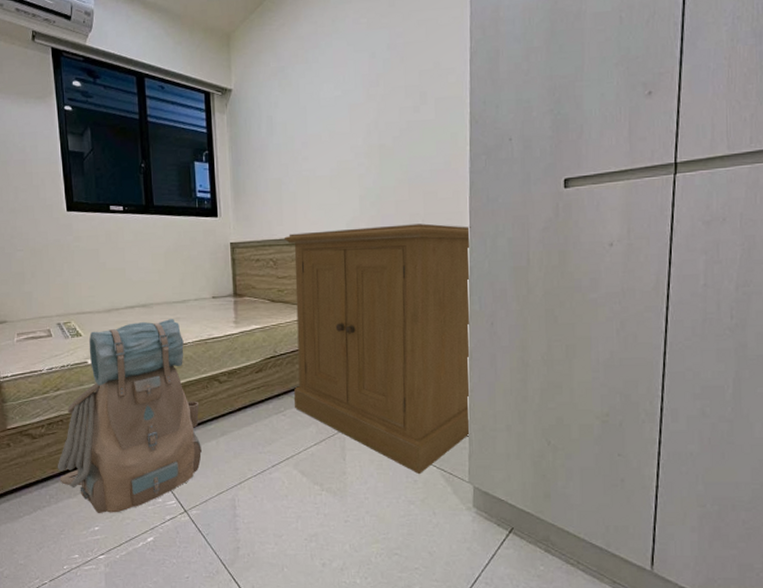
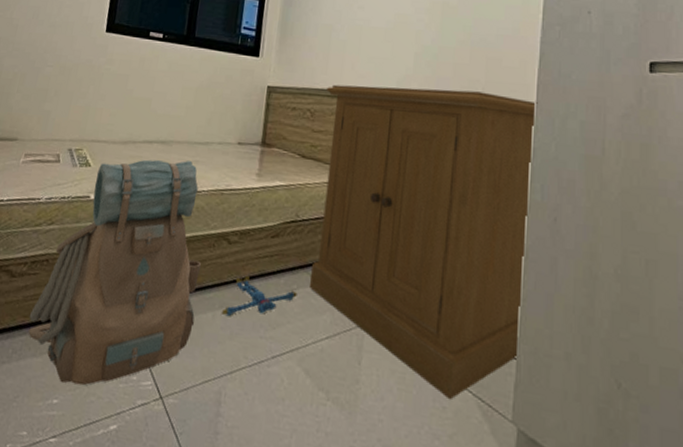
plush toy: none [223,406,285,441] -> present [221,275,297,317]

